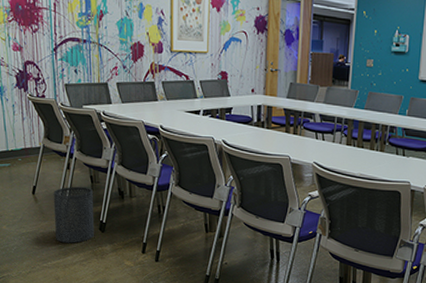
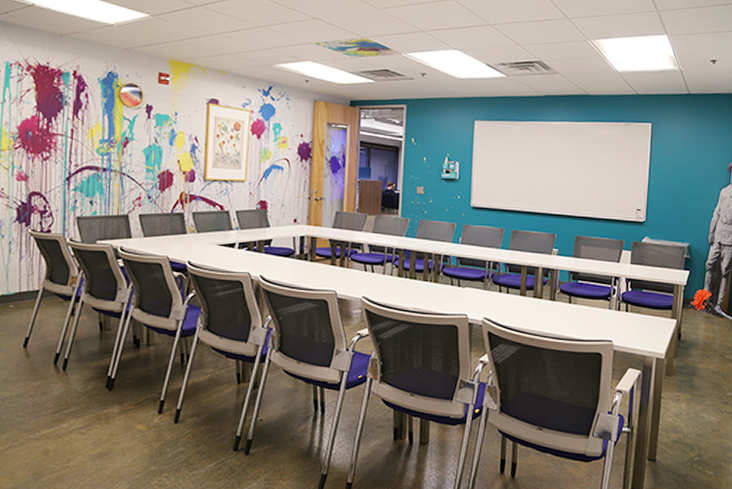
trash can: present [53,186,95,243] -> none [49,335,101,407]

